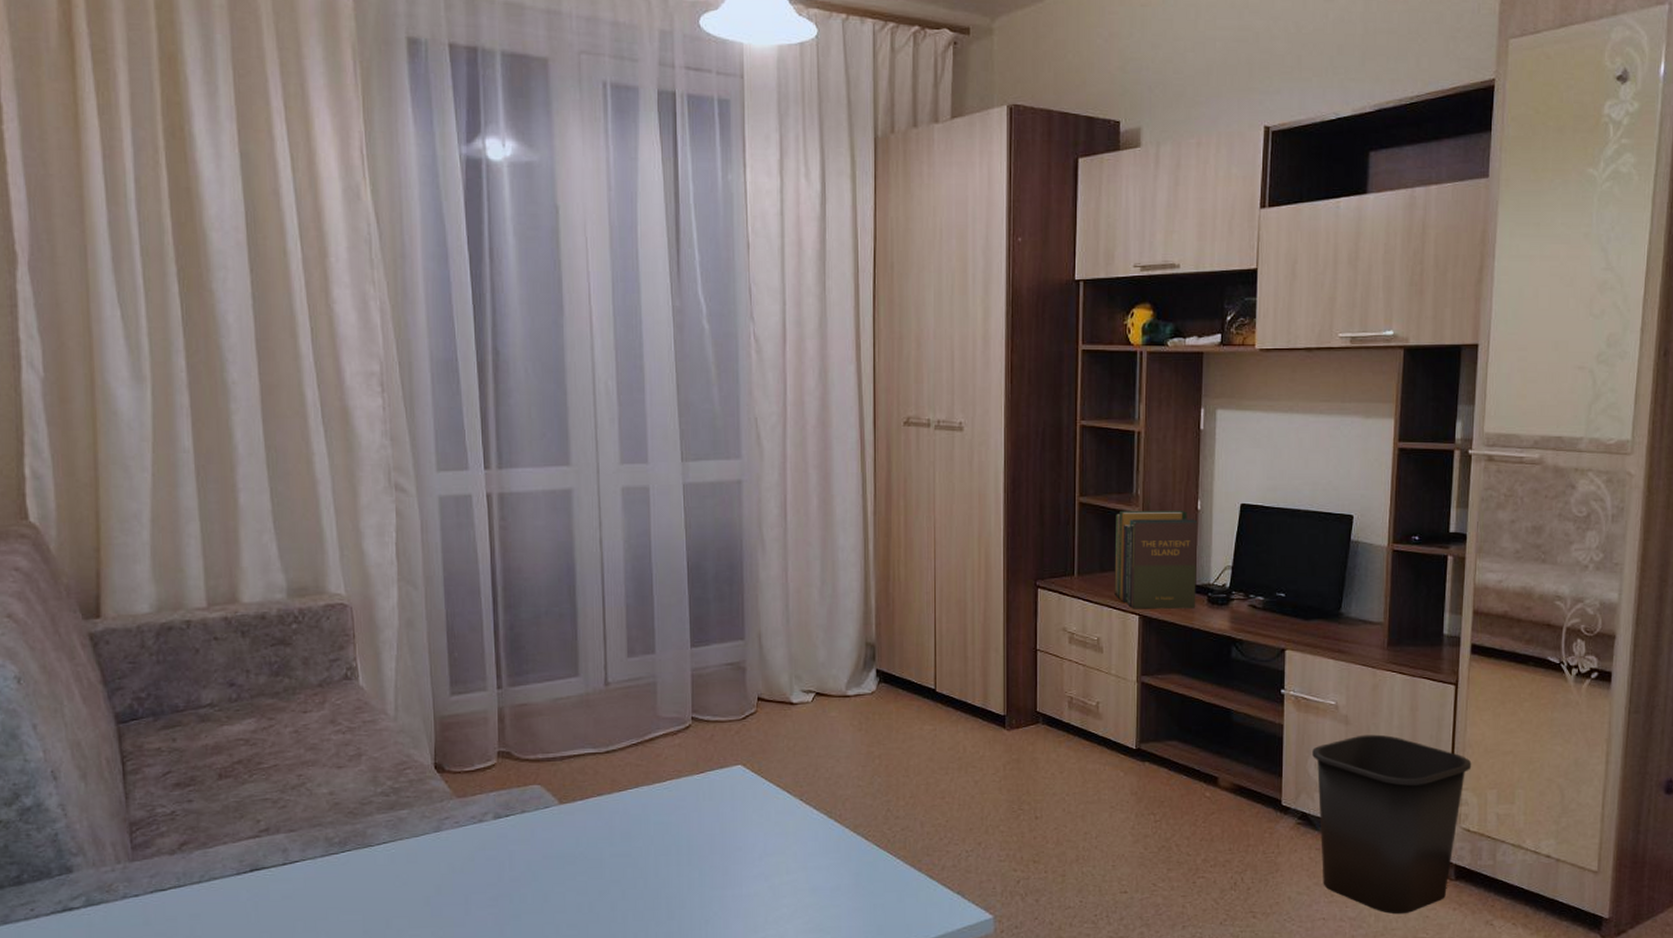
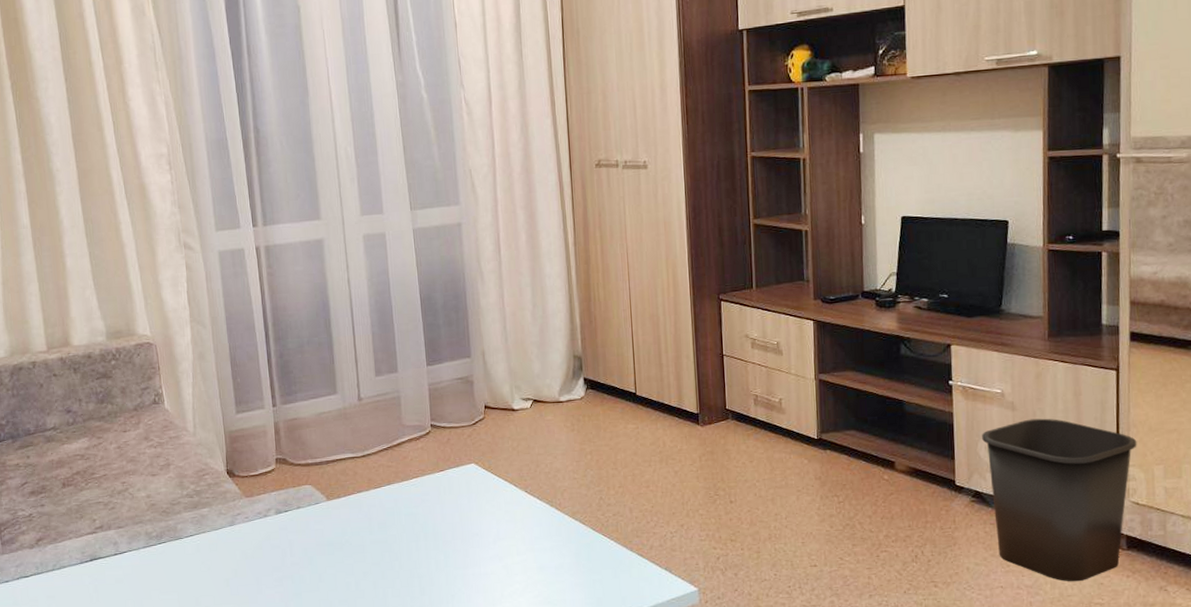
books: present [1114,510,1198,609] -> none [787,226,865,315]

